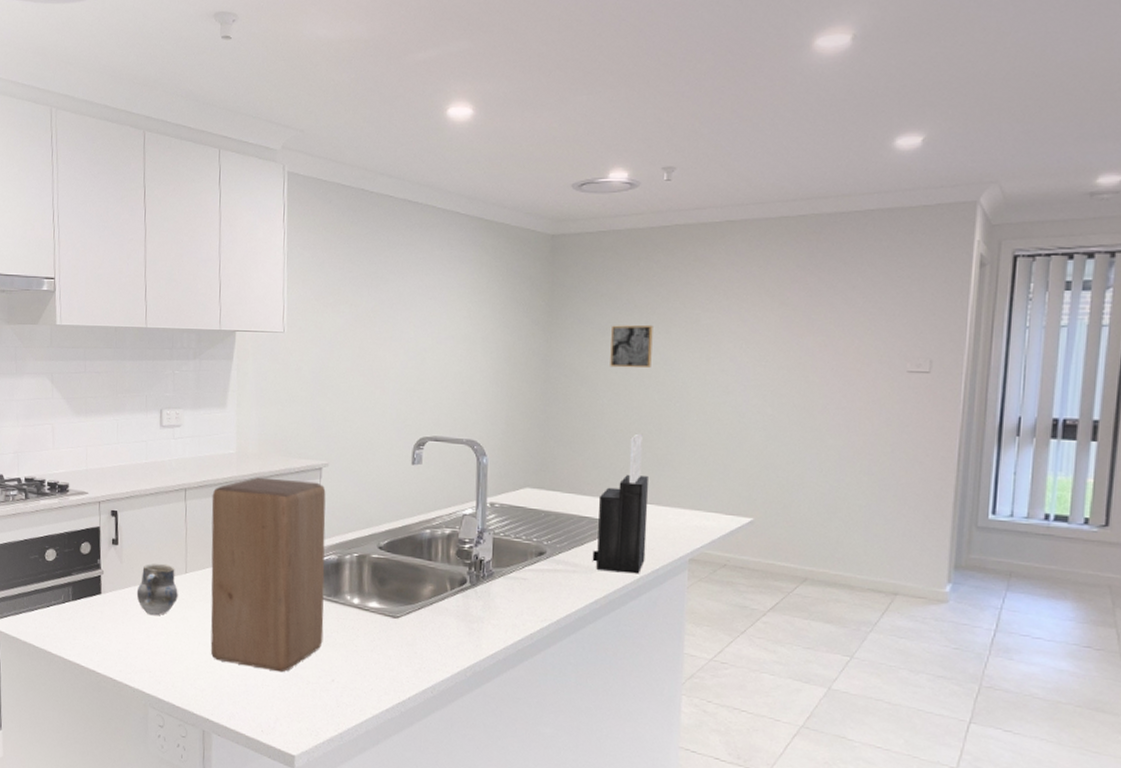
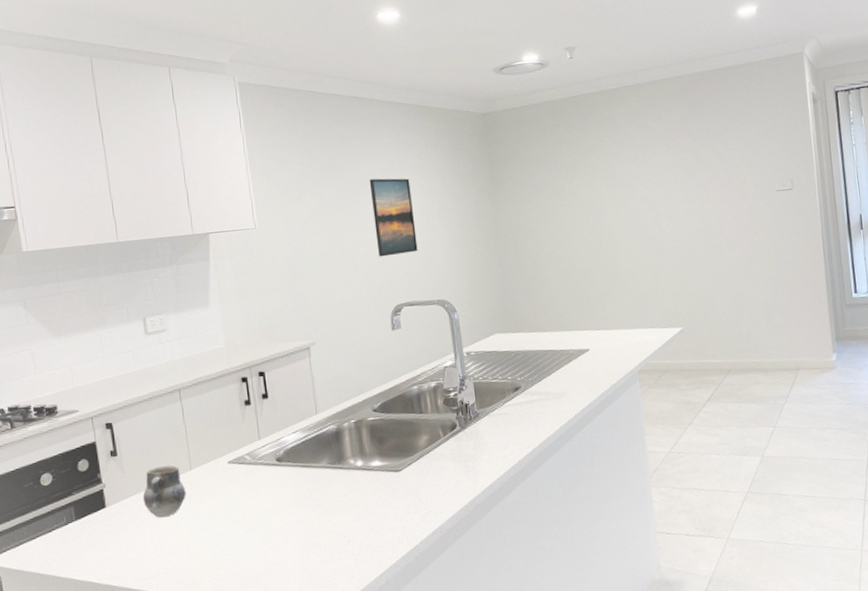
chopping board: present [210,477,326,673] -> none [206,361,334,548]
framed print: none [409,295,456,383] -> present [369,178,418,257]
knife block: present [592,433,648,574] -> none [557,271,604,394]
wall art: present [610,324,653,368] -> none [545,179,582,220]

